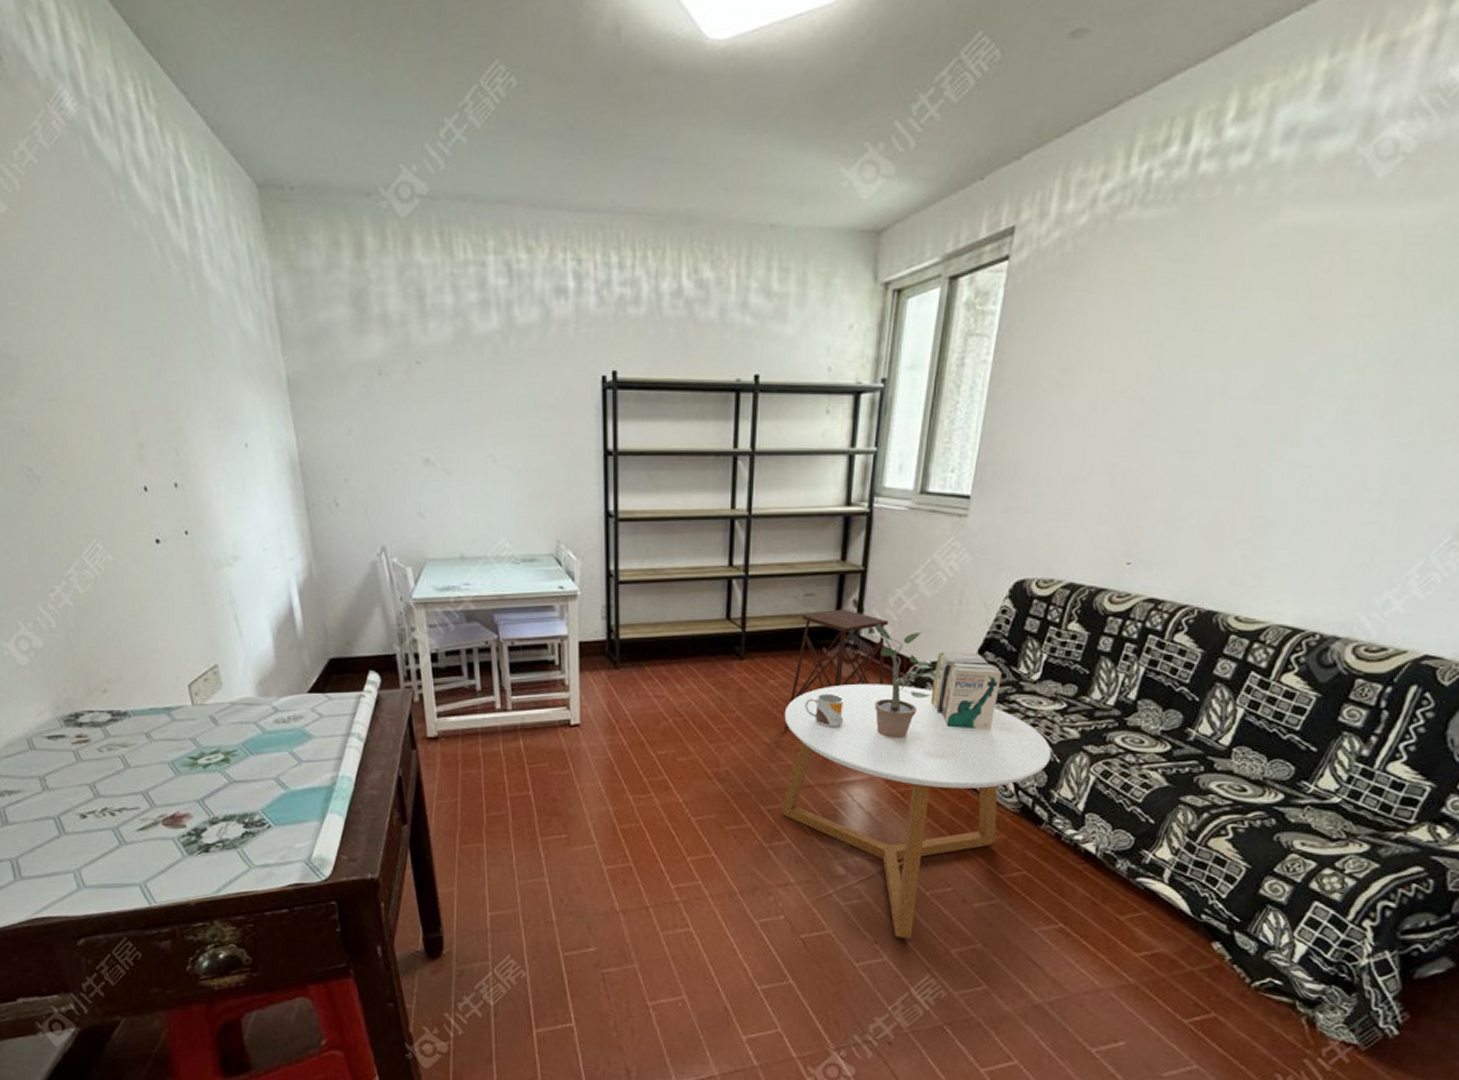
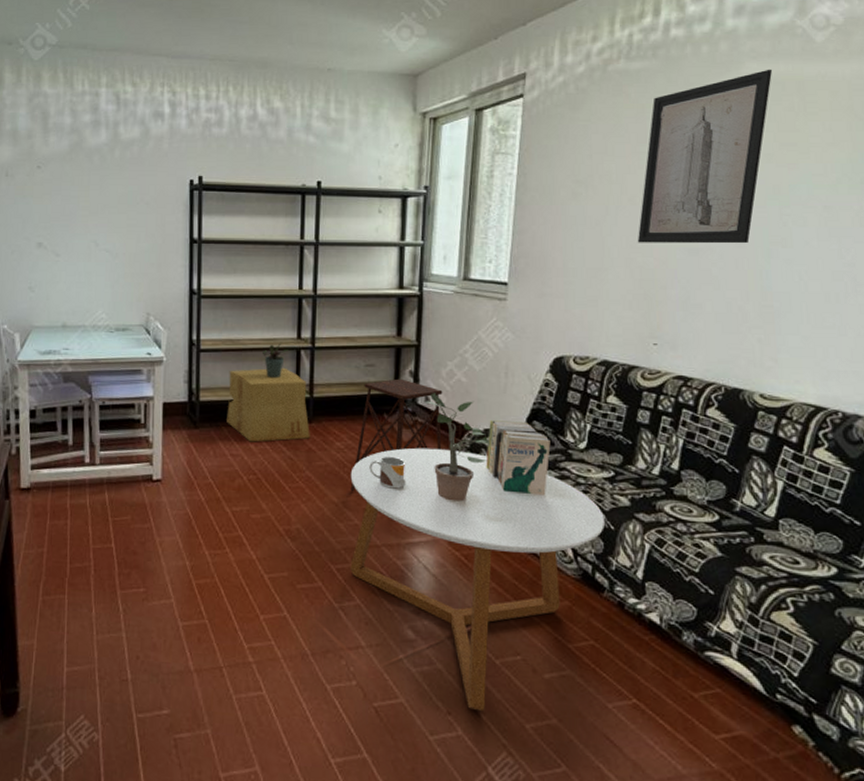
cardboard box: none [650,599,742,682] -> present [226,367,310,442]
potted plant: none [689,571,719,611] -> present [263,343,289,378]
wall art: none [1123,216,1317,445] -> present [637,69,773,244]

